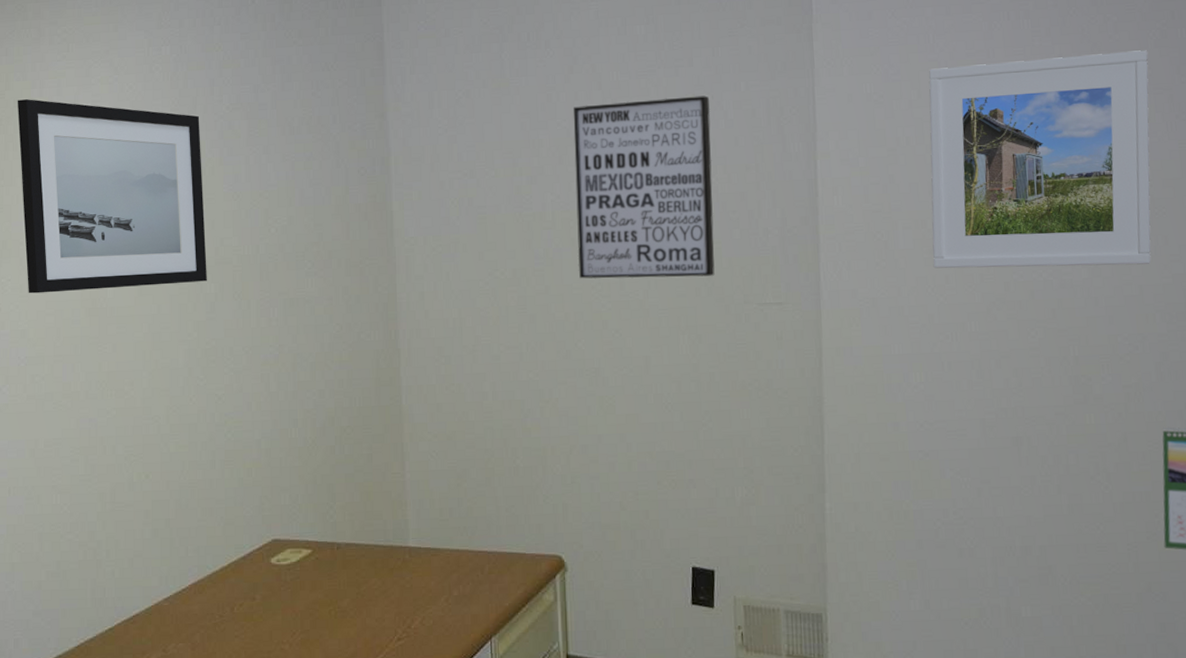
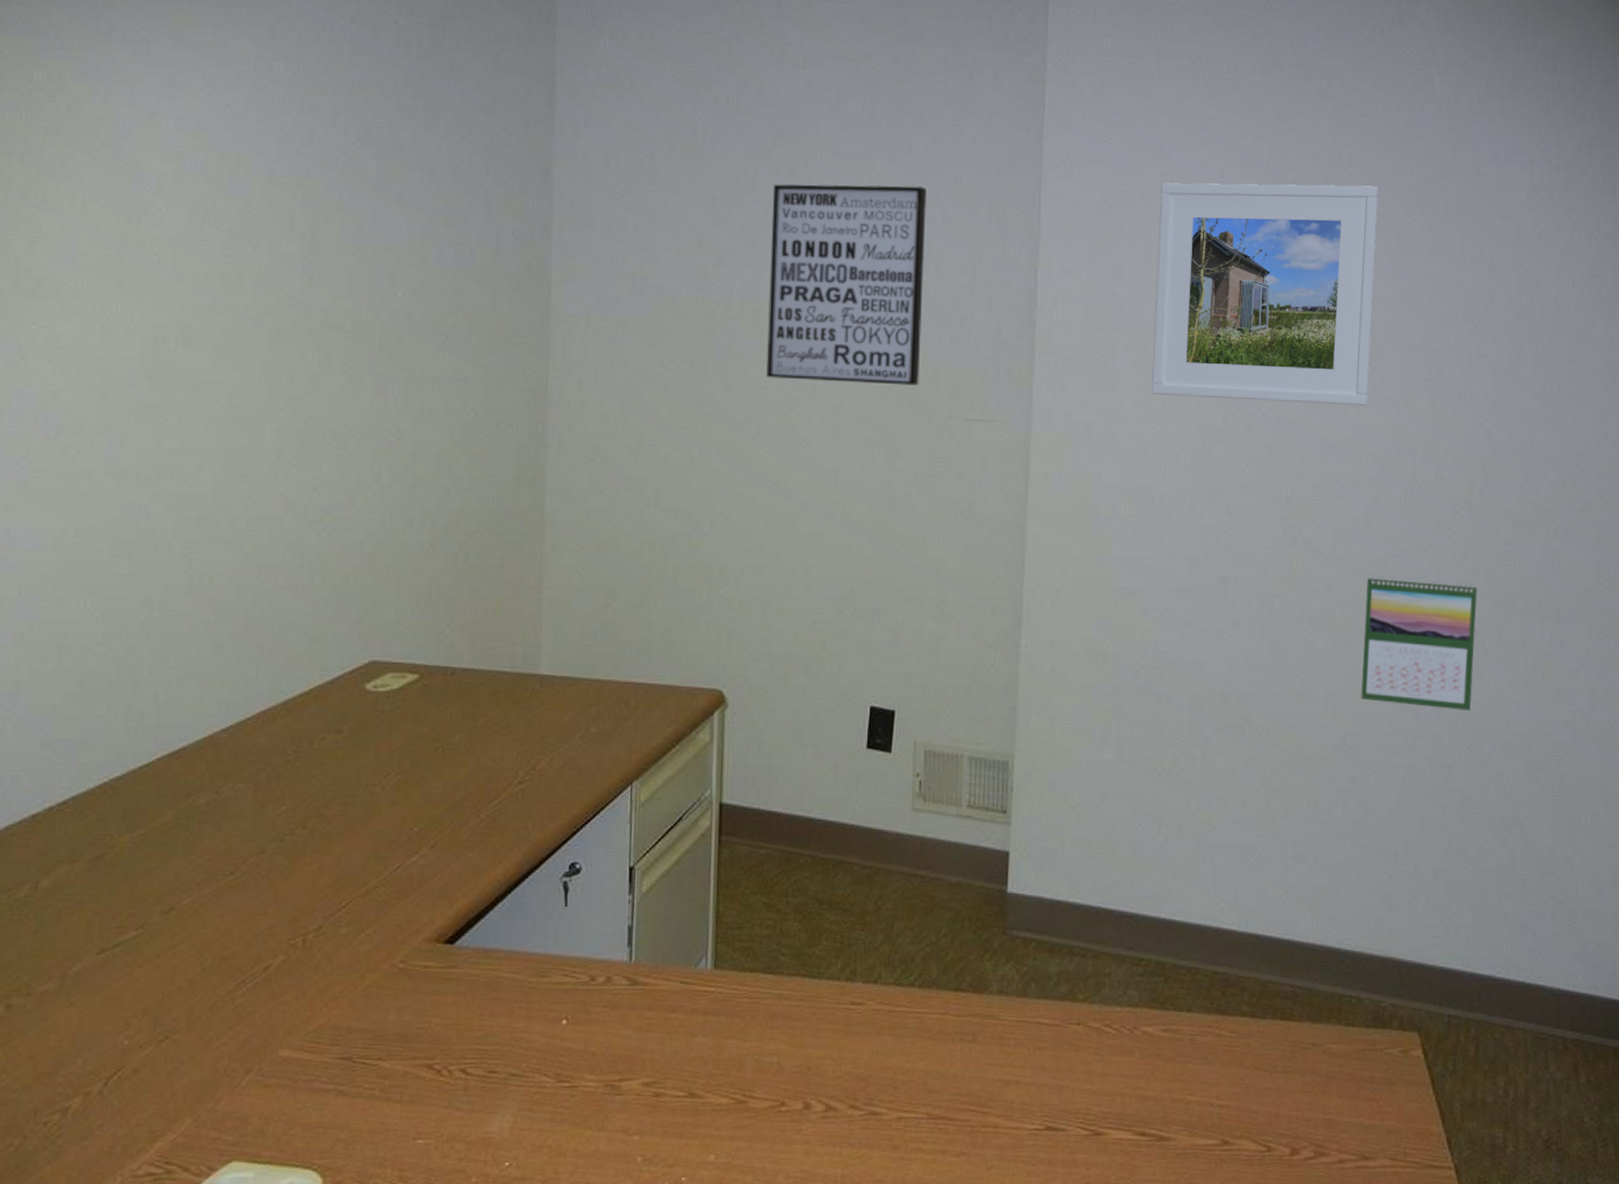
wall art: present [17,99,207,294] -> none [67,105,316,348]

